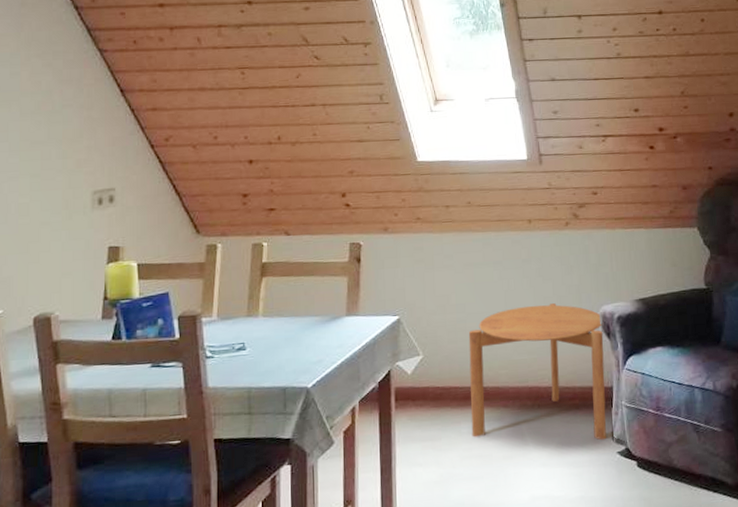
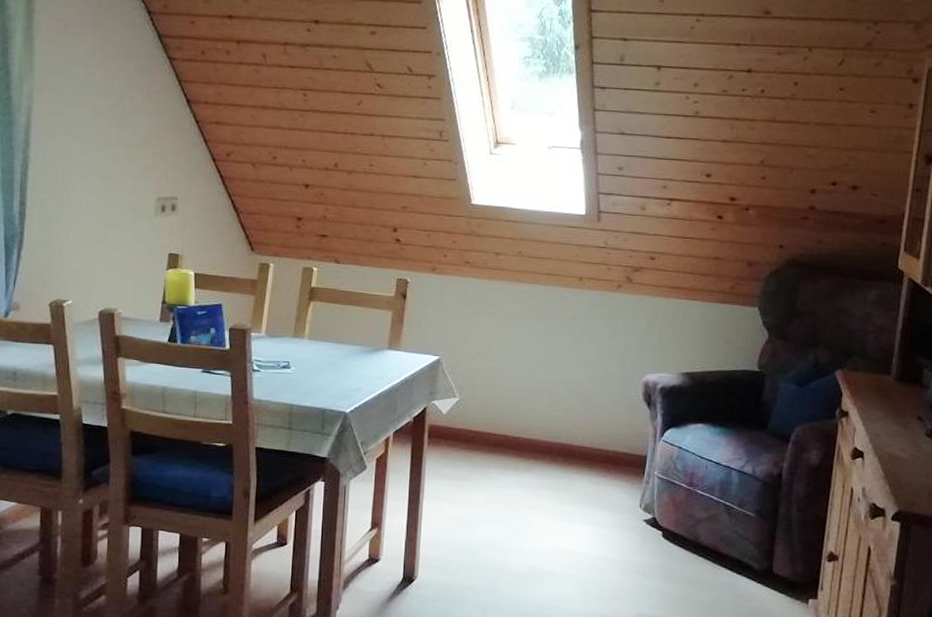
side table: present [468,303,606,440] -> none [499,364,646,506]

